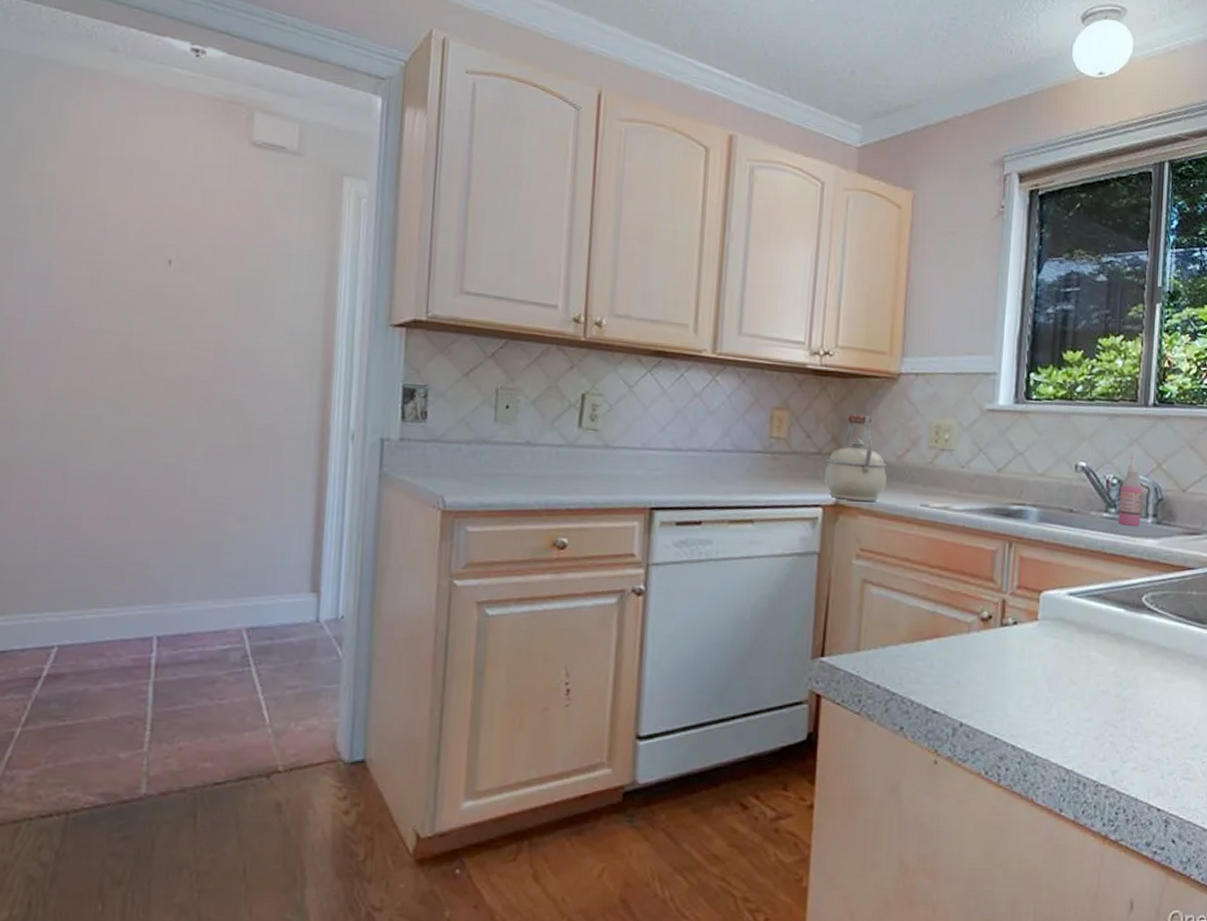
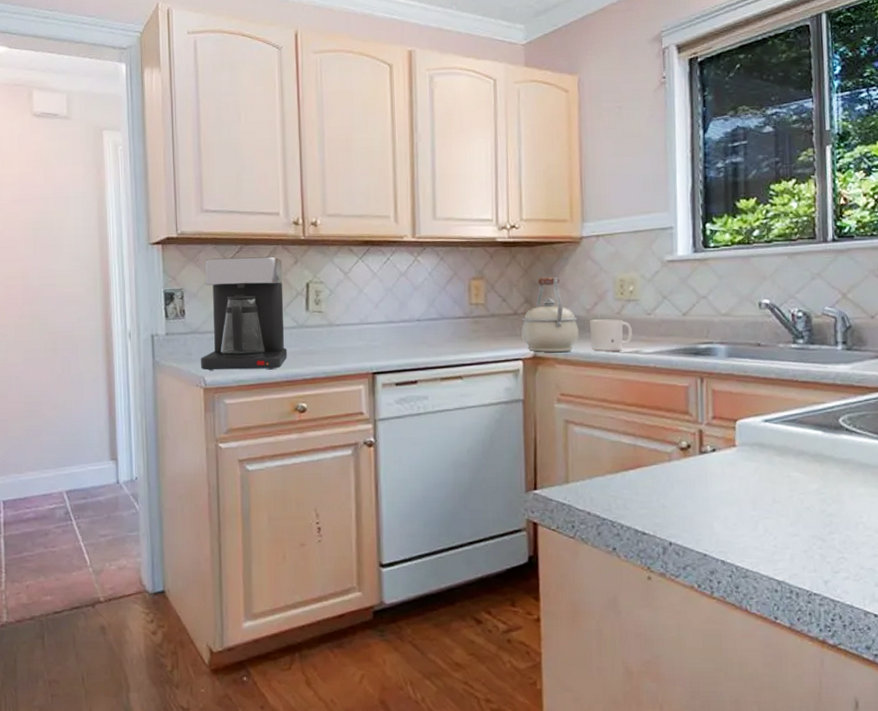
coffee maker: none [441,351,555,495] -> present [201,256,288,370]
mug: none [897,467,943,506] -> present [589,319,632,352]
soap dispenser: present [1118,454,1142,527] -> none [806,288,831,355]

